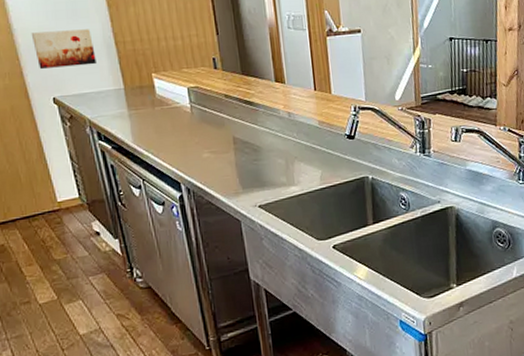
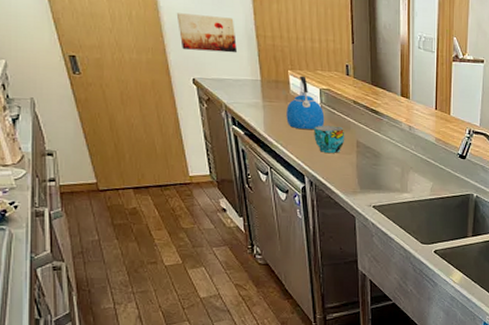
kettle: none [154,76,196,134] -> present [286,75,325,129]
cup: none [185,124,220,155] -> present [314,125,345,153]

